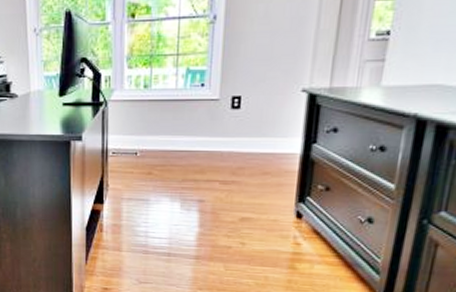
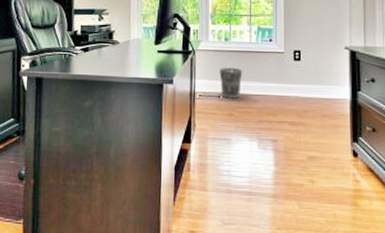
wastebasket: none [136,120,166,156] -> present [219,68,243,99]

